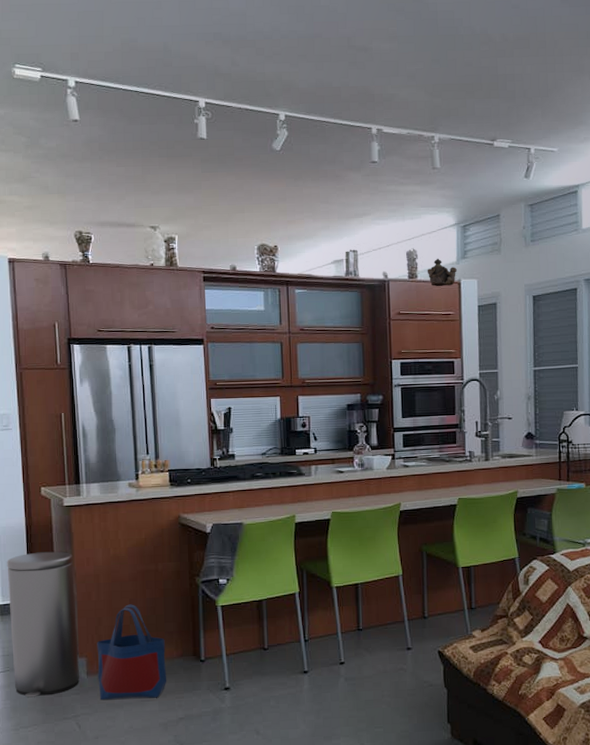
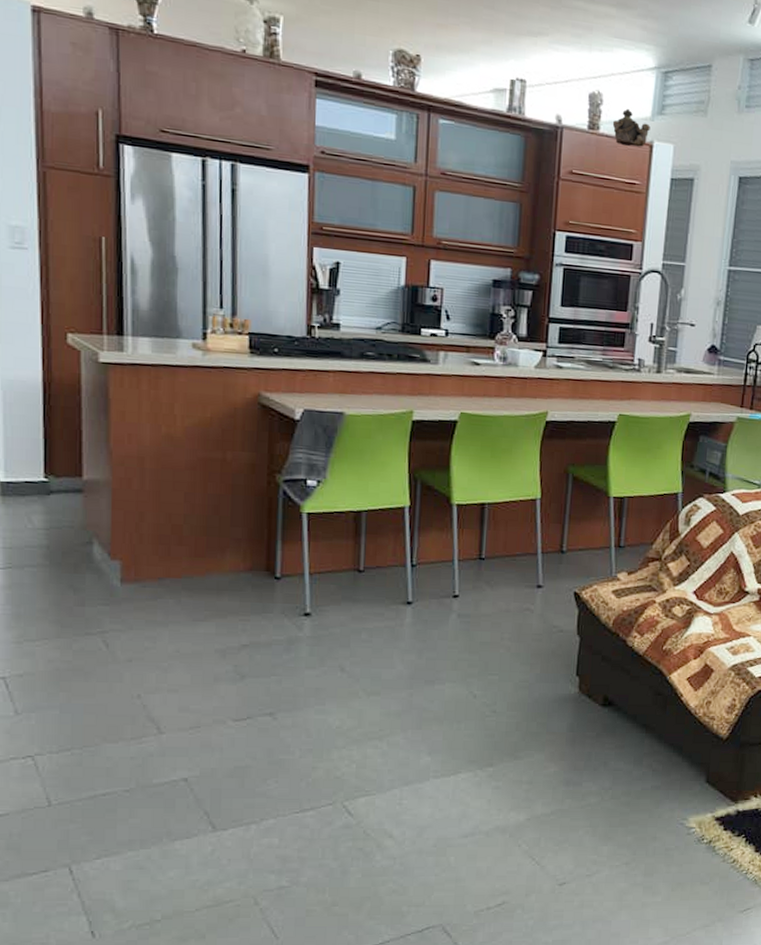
pedal bin: present [7,551,79,698] -> none [13,418,111,604]
tote bag: present [97,604,167,701] -> none [135,499,230,618]

